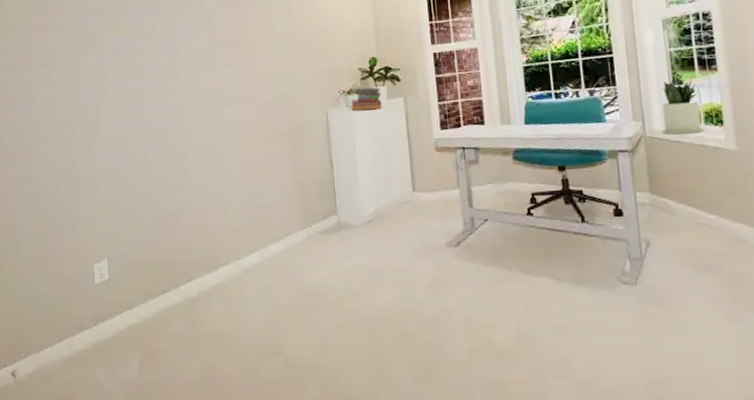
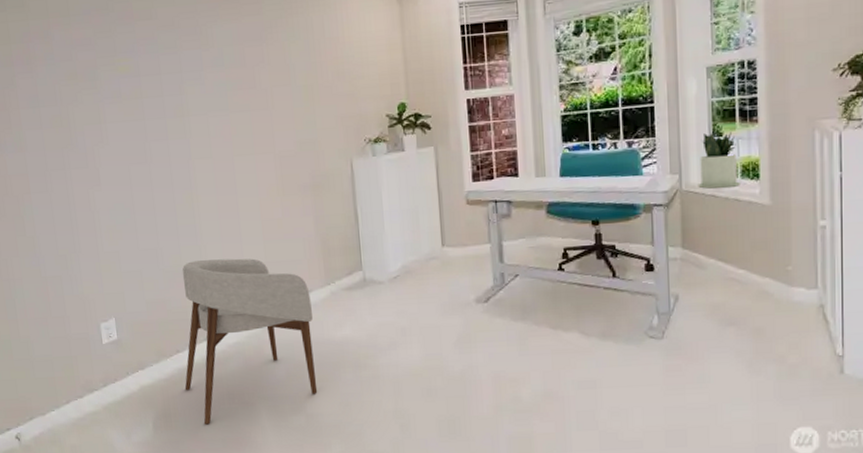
armchair: none [169,203,295,365] -> present [182,258,318,425]
books: present [351,87,382,111] -> none [377,135,411,161]

